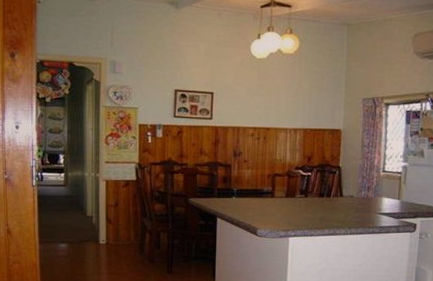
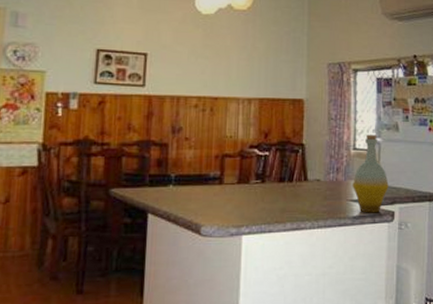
bottle: none [381,159,413,225] -> present [353,134,389,213]

